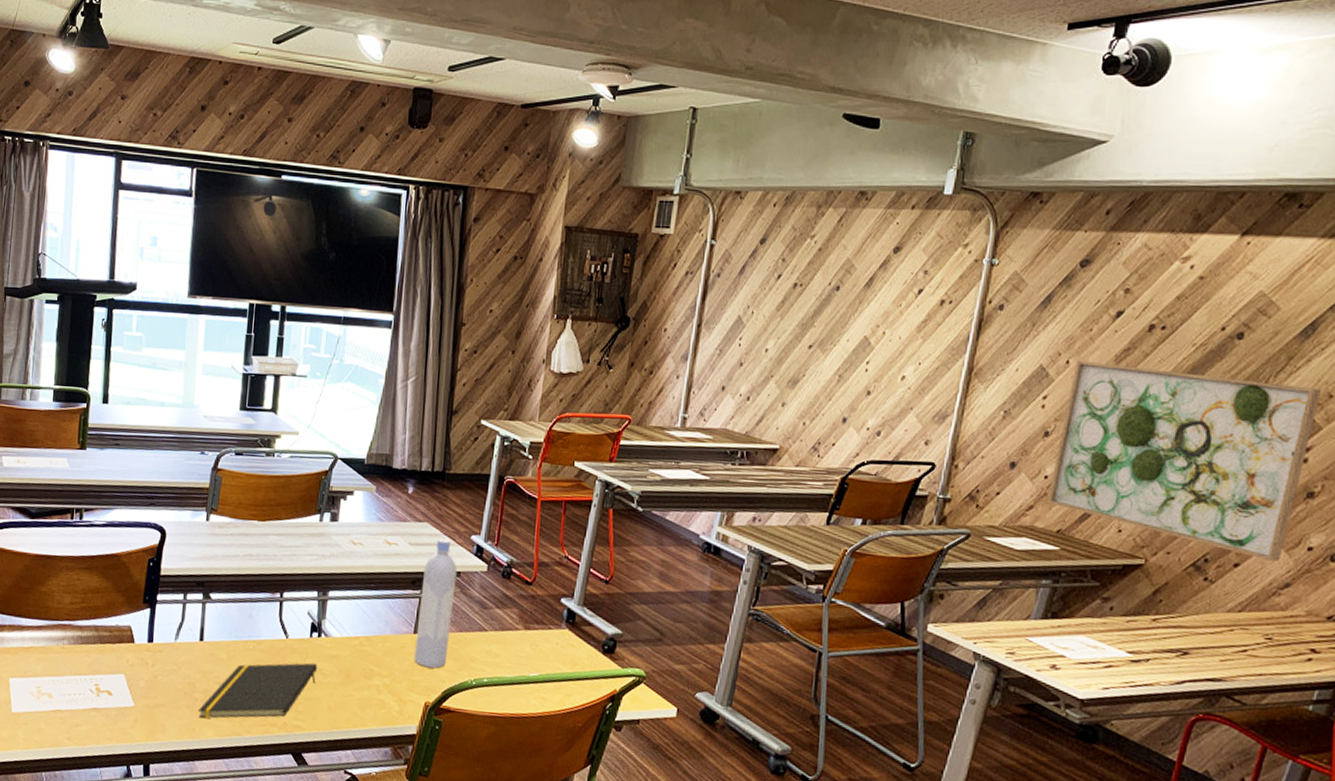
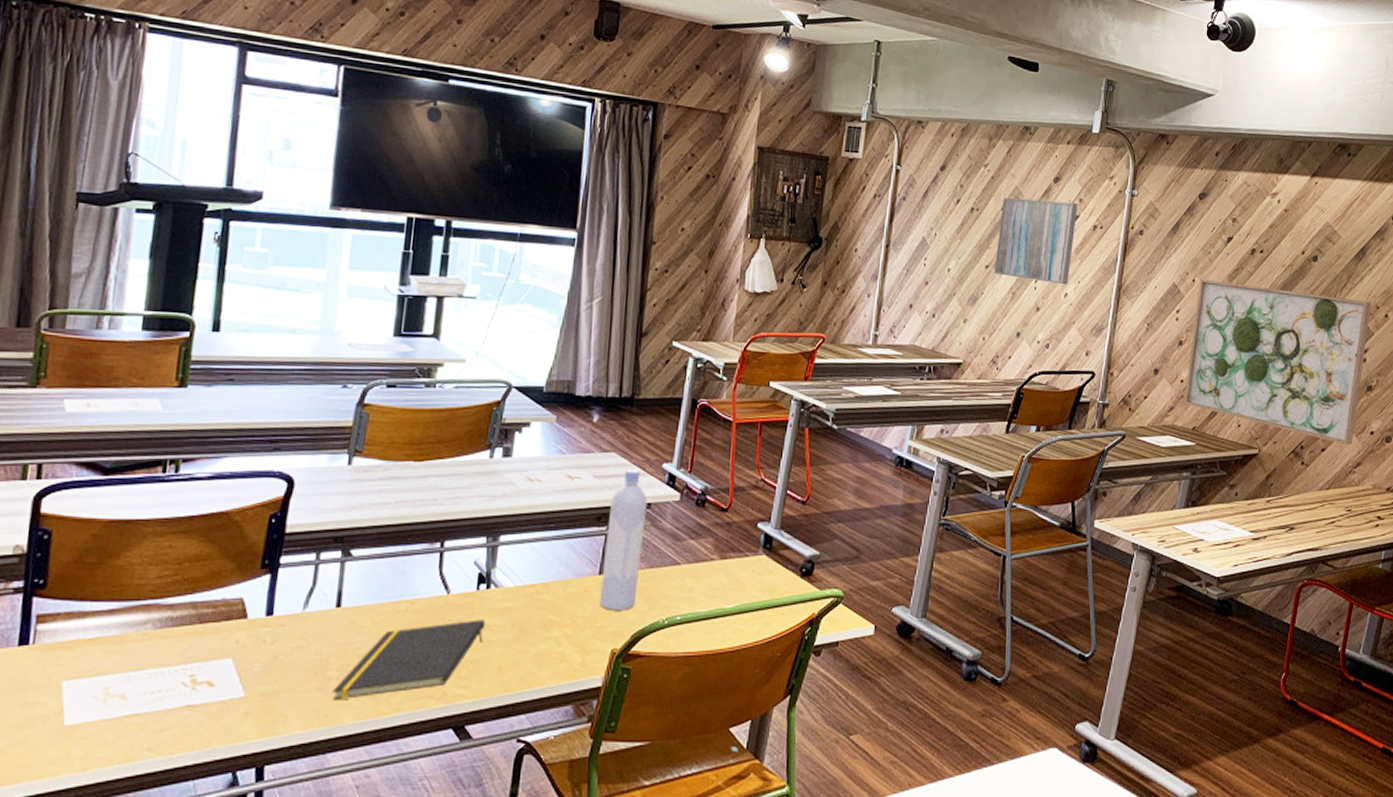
wall art: none [818,271,922,367] -> present [994,198,1078,285]

